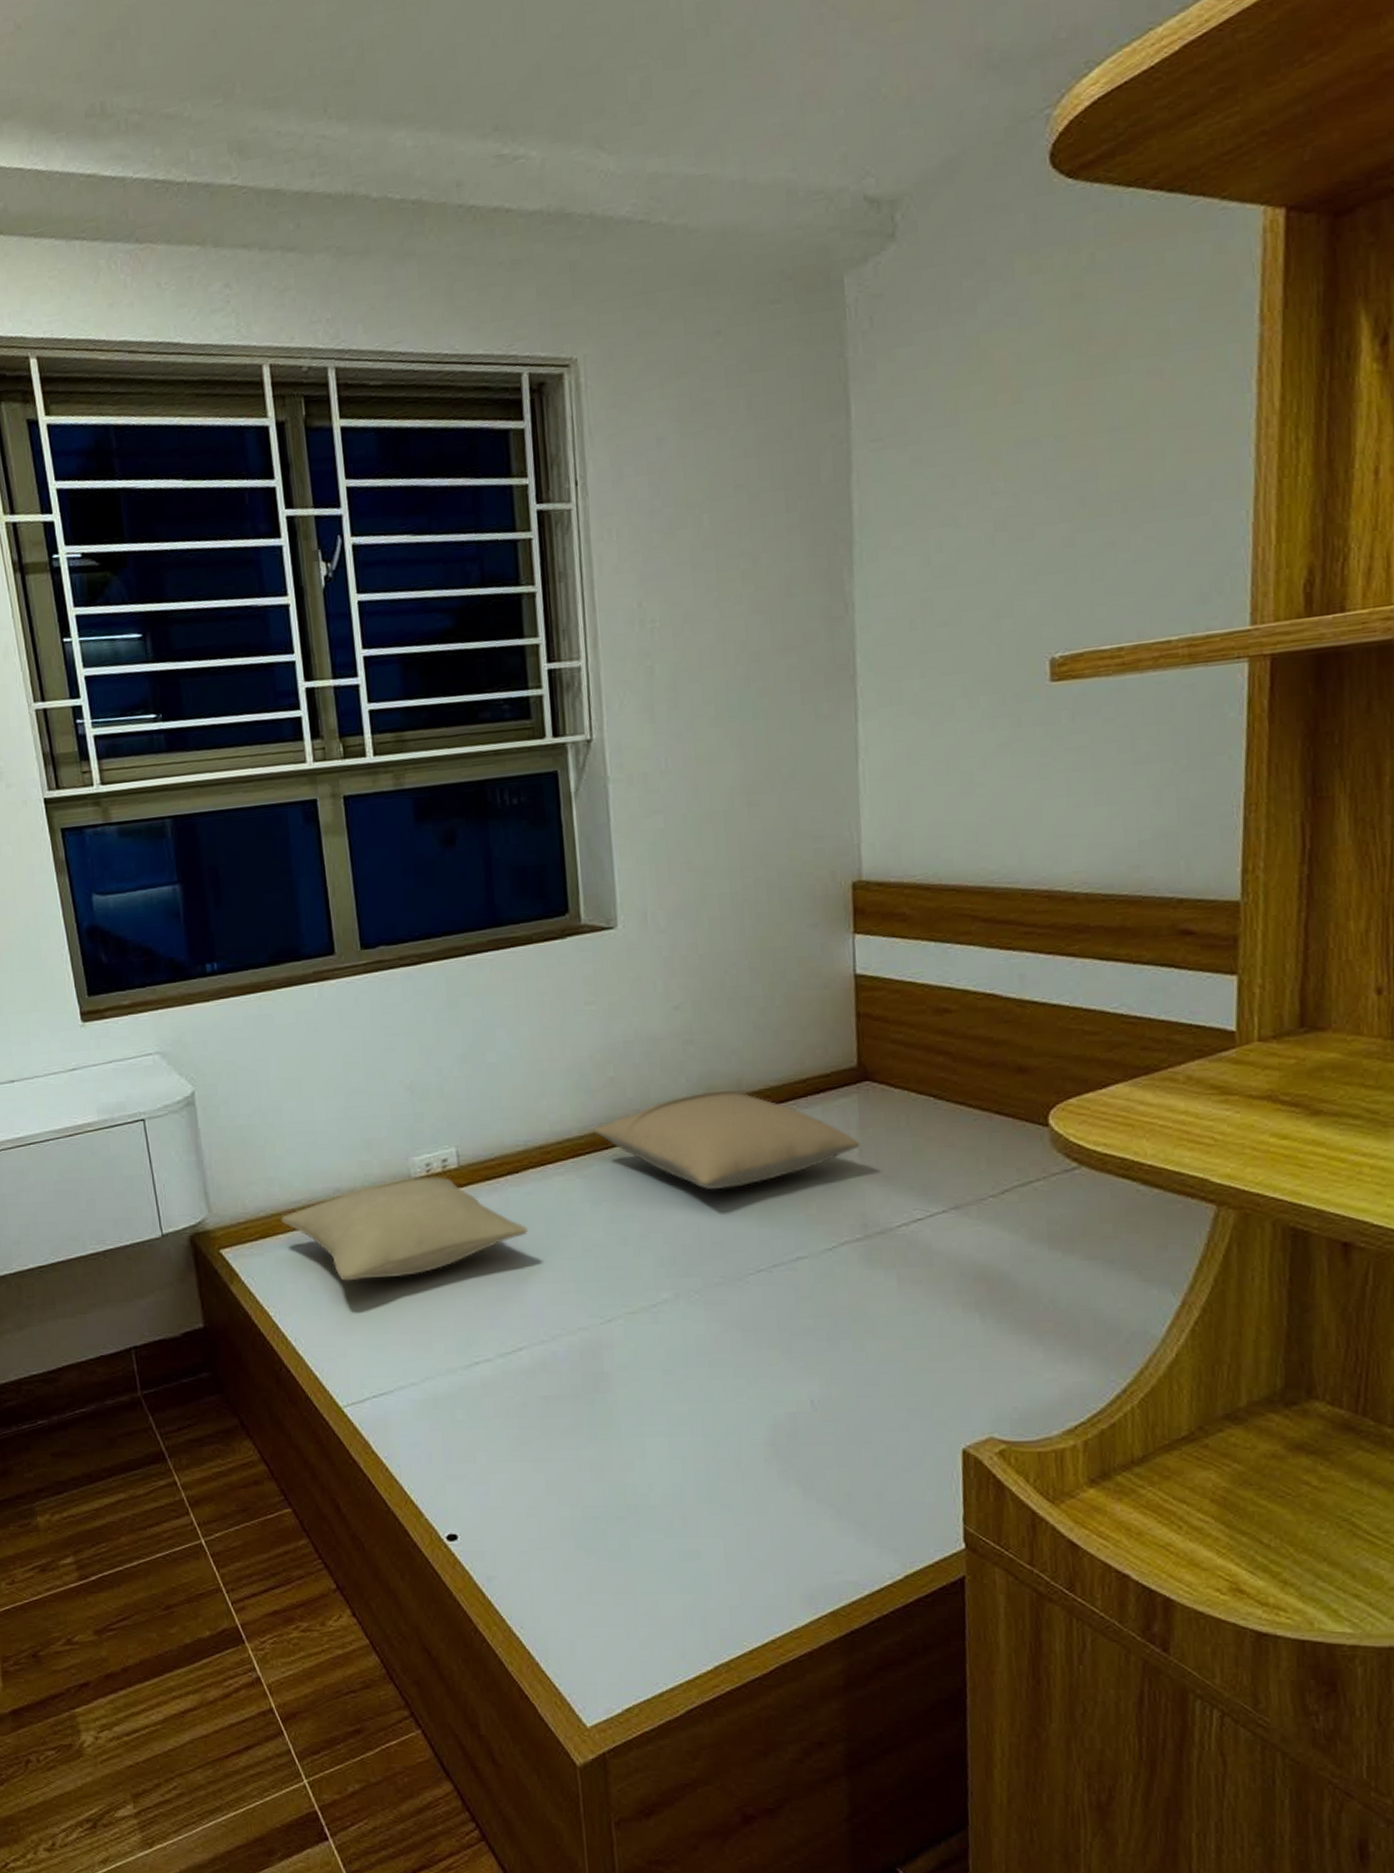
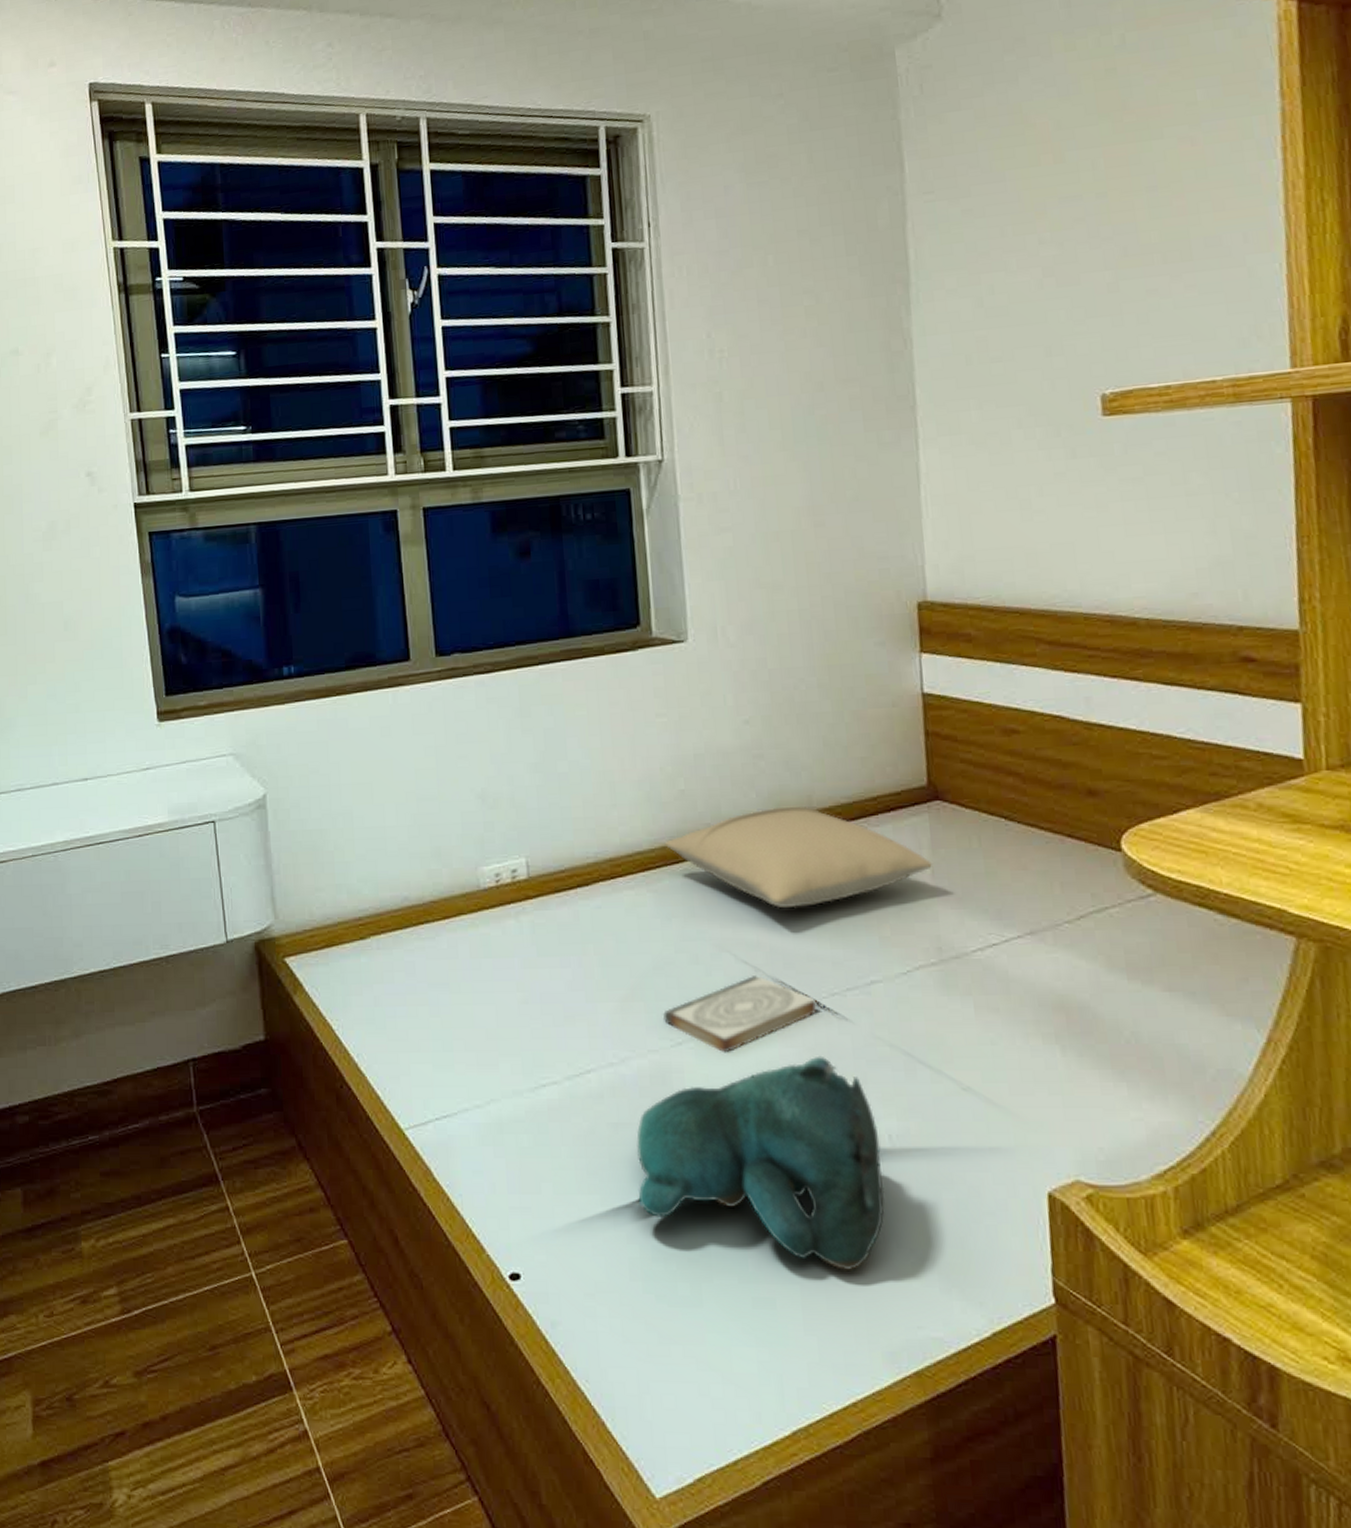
pillow: present [280,1177,528,1282] -> none [347,887,597,995]
teddy bear: none [567,1328,806,1525] -> present [637,1055,885,1272]
book: none [593,1255,743,1329] -> present [663,976,817,1053]

